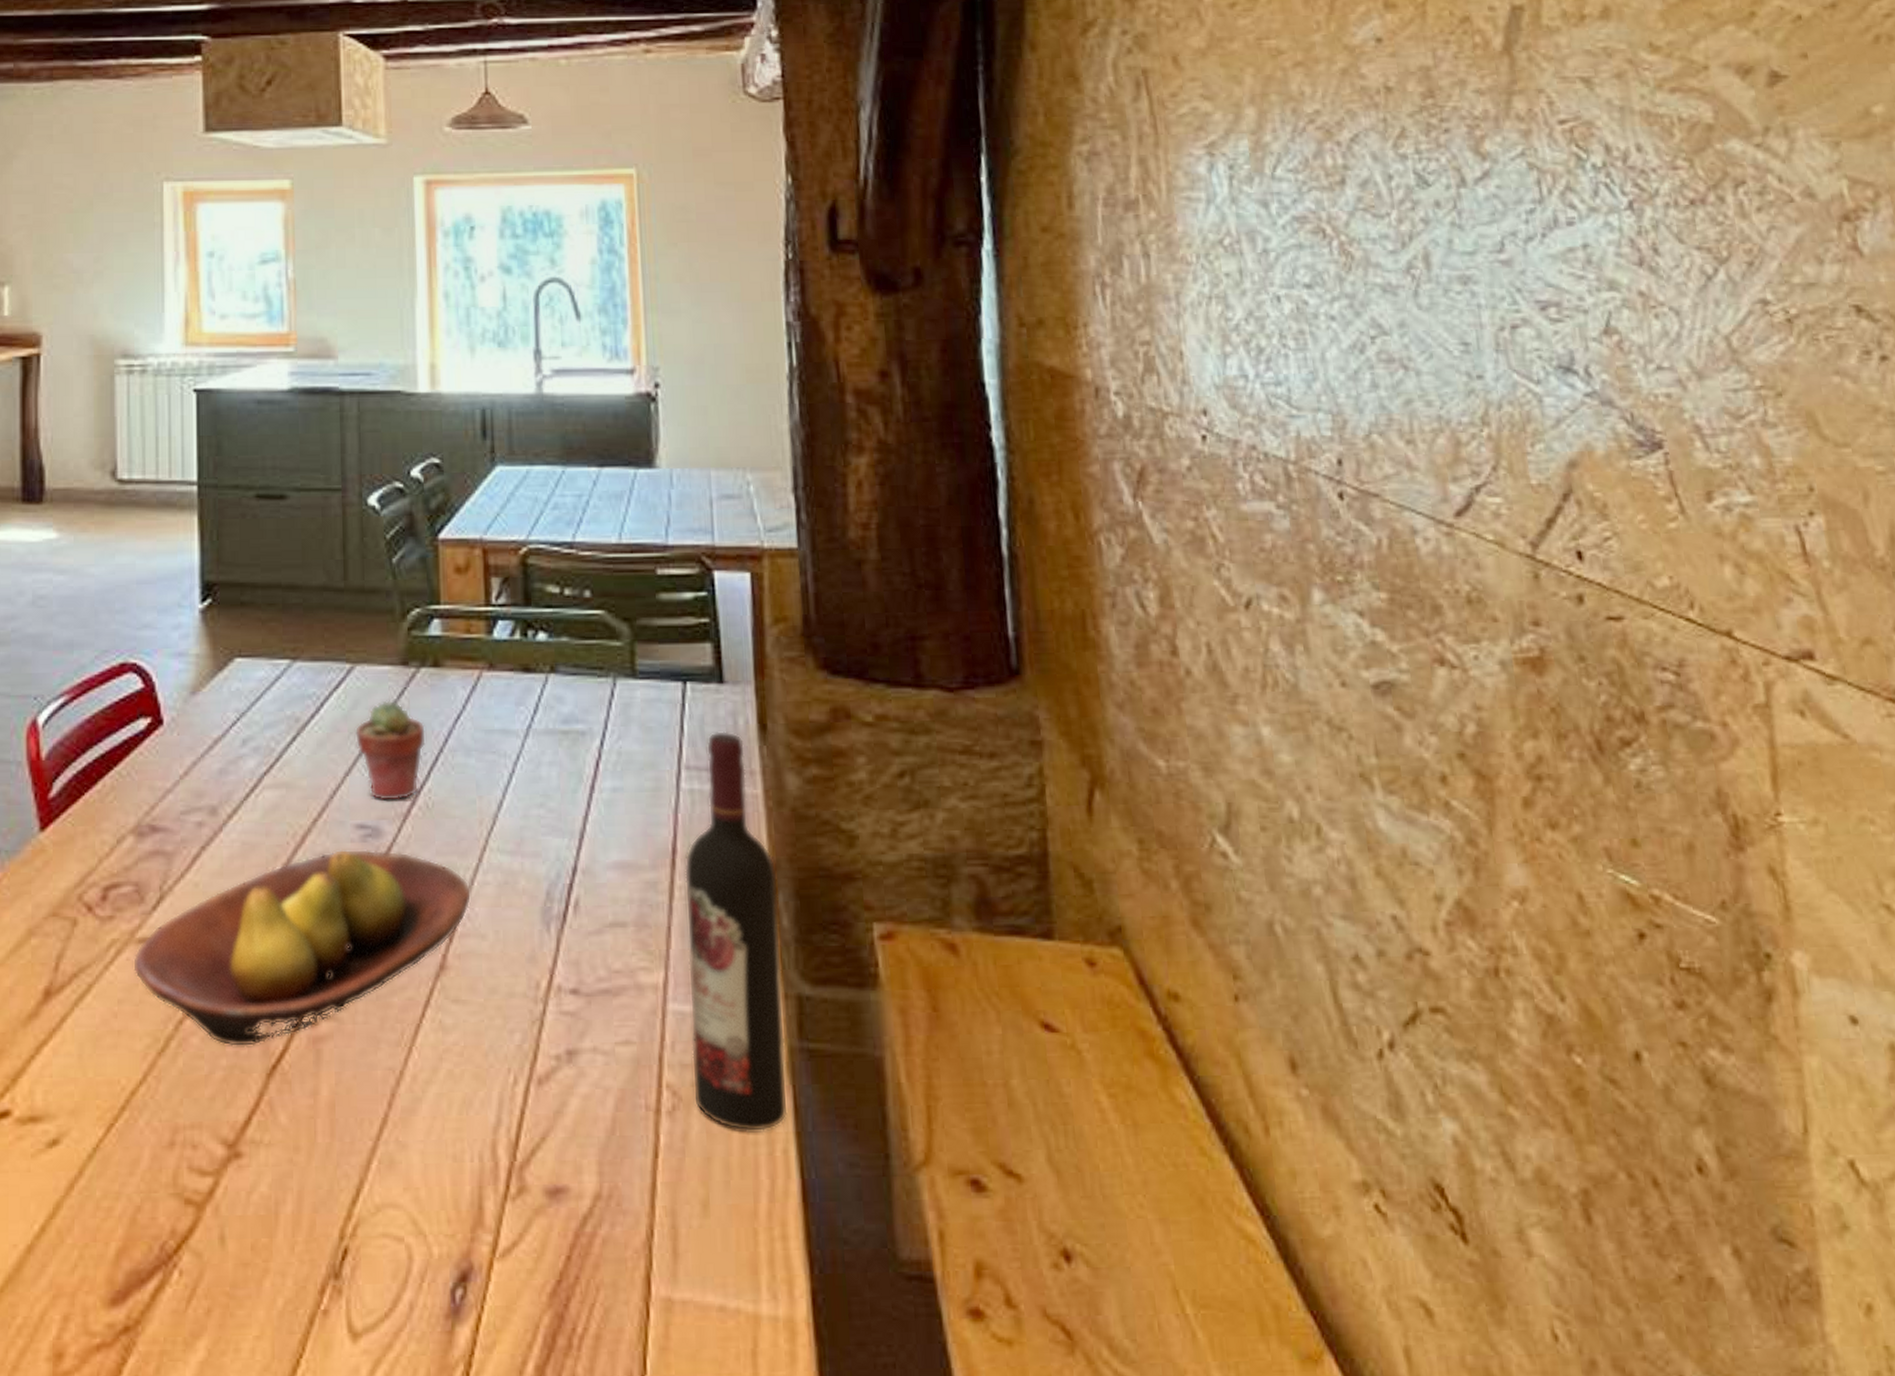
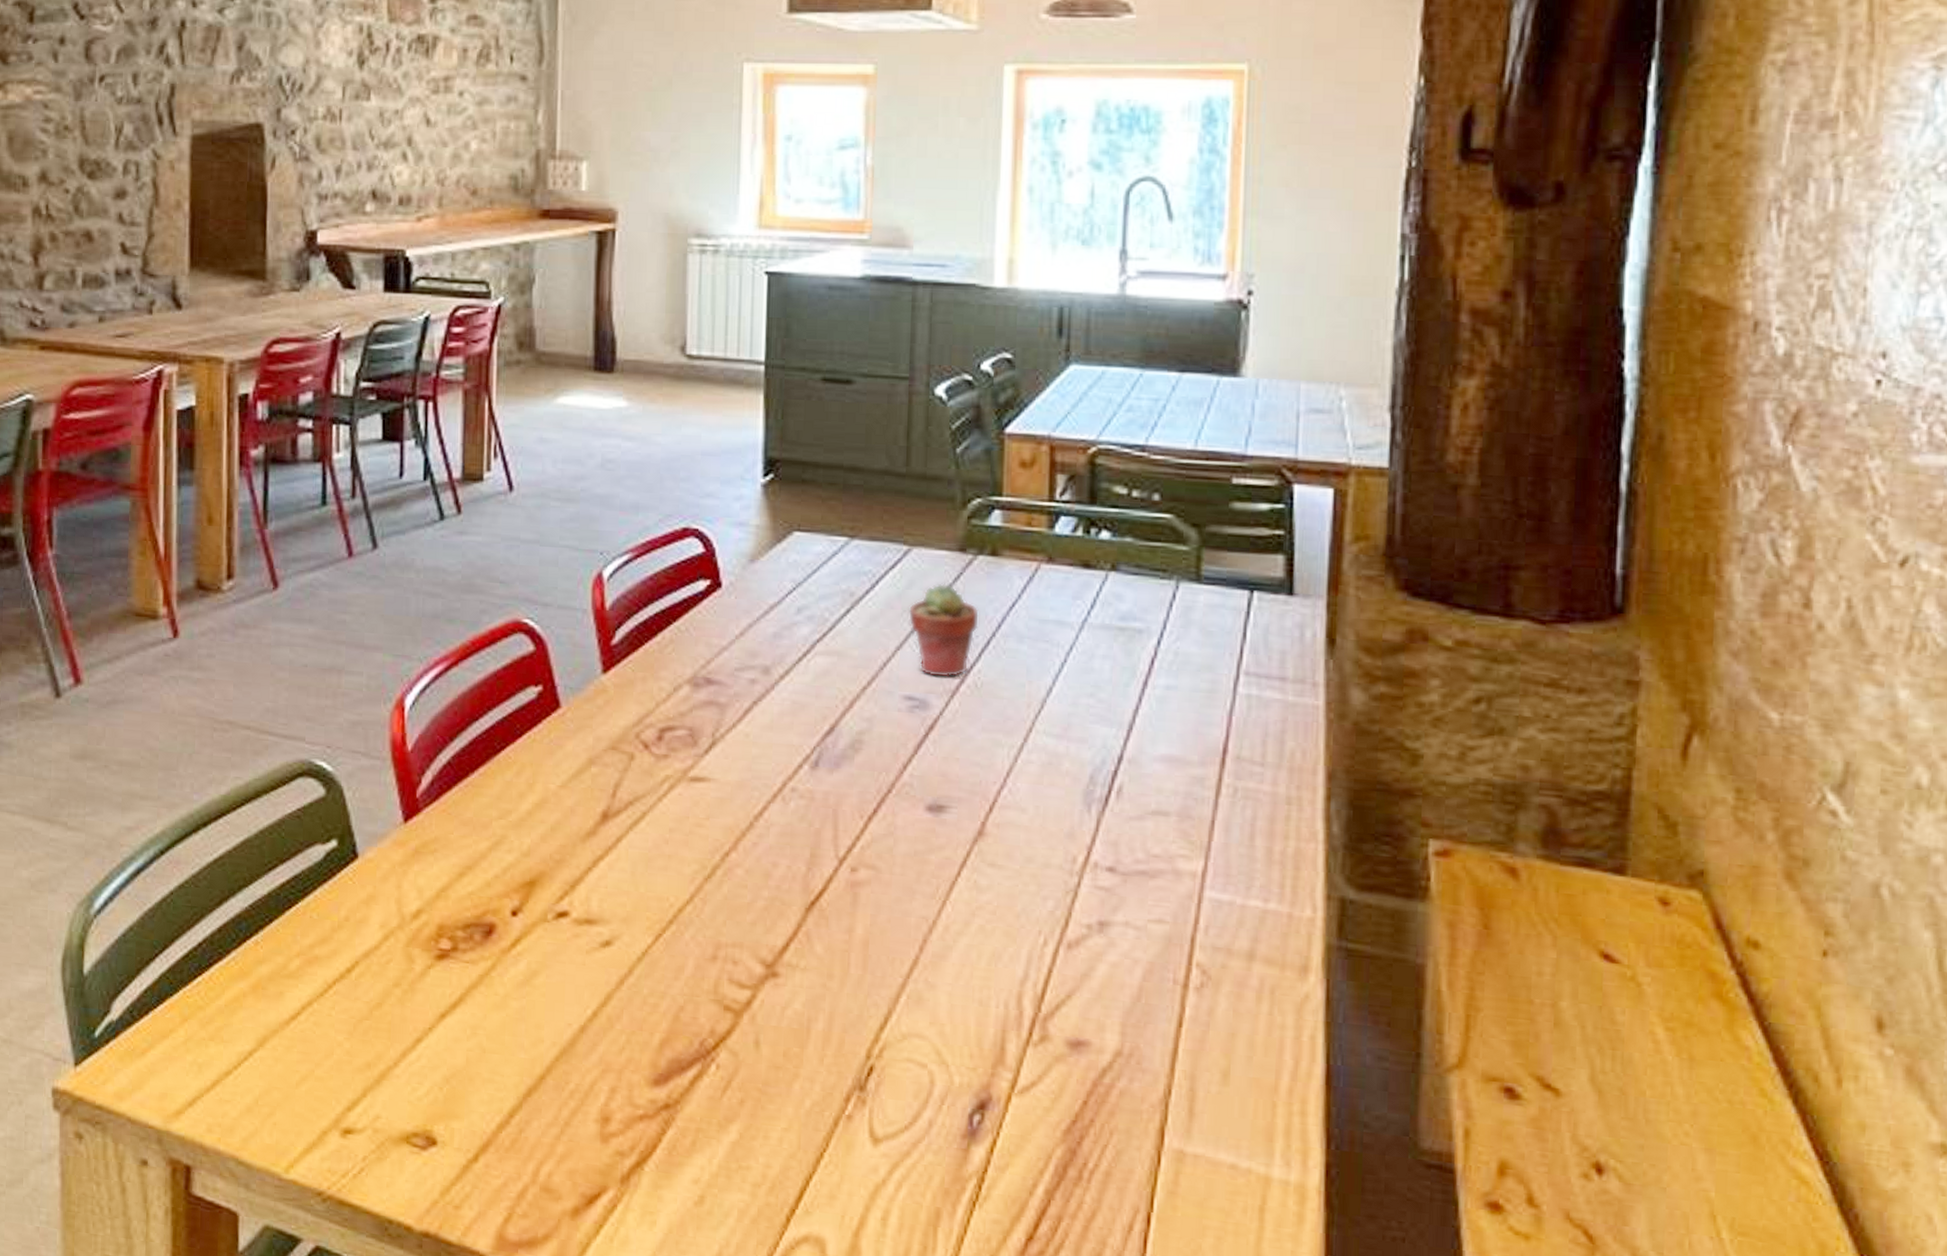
fruit bowl: present [133,848,472,1048] -> none [685,716,1015,883]
wine bottle: present [684,731,788,1131] -> none [1223,641,1332,1017]

